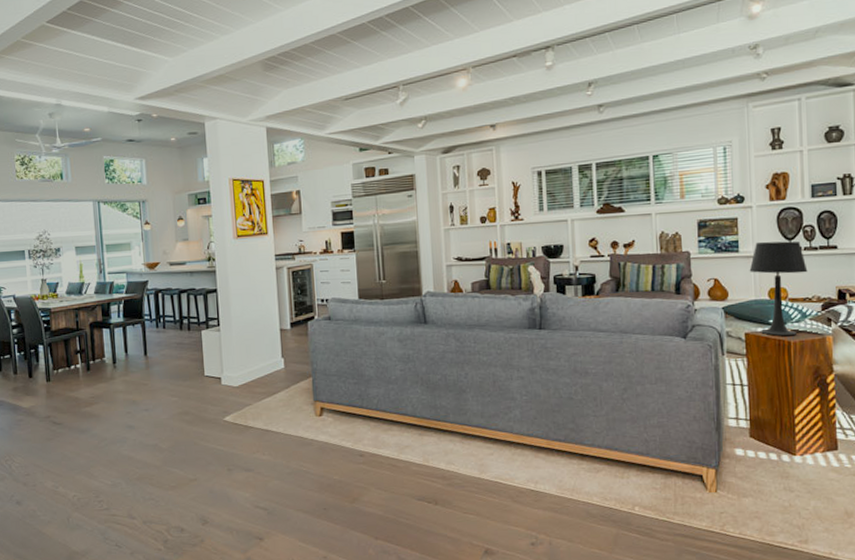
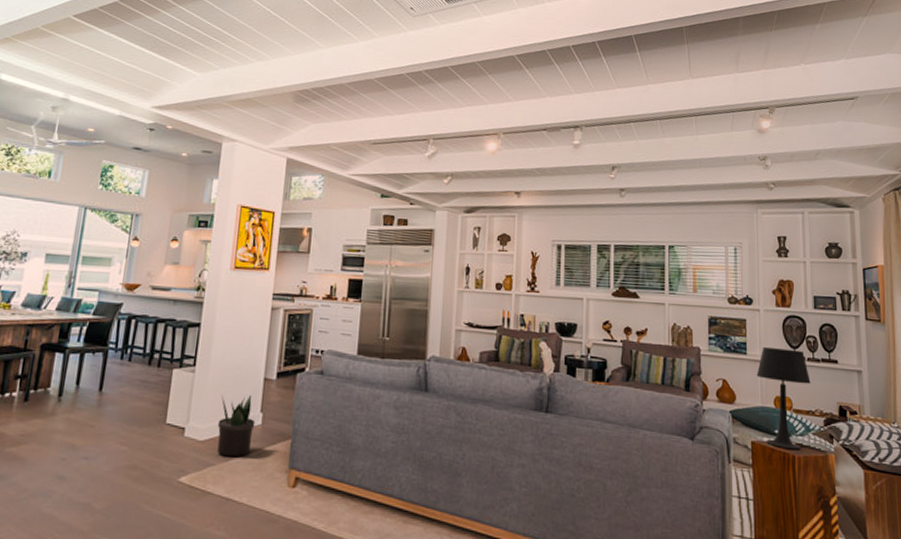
planter: none [247,345,279,397] -> present [217,395,256,458]

